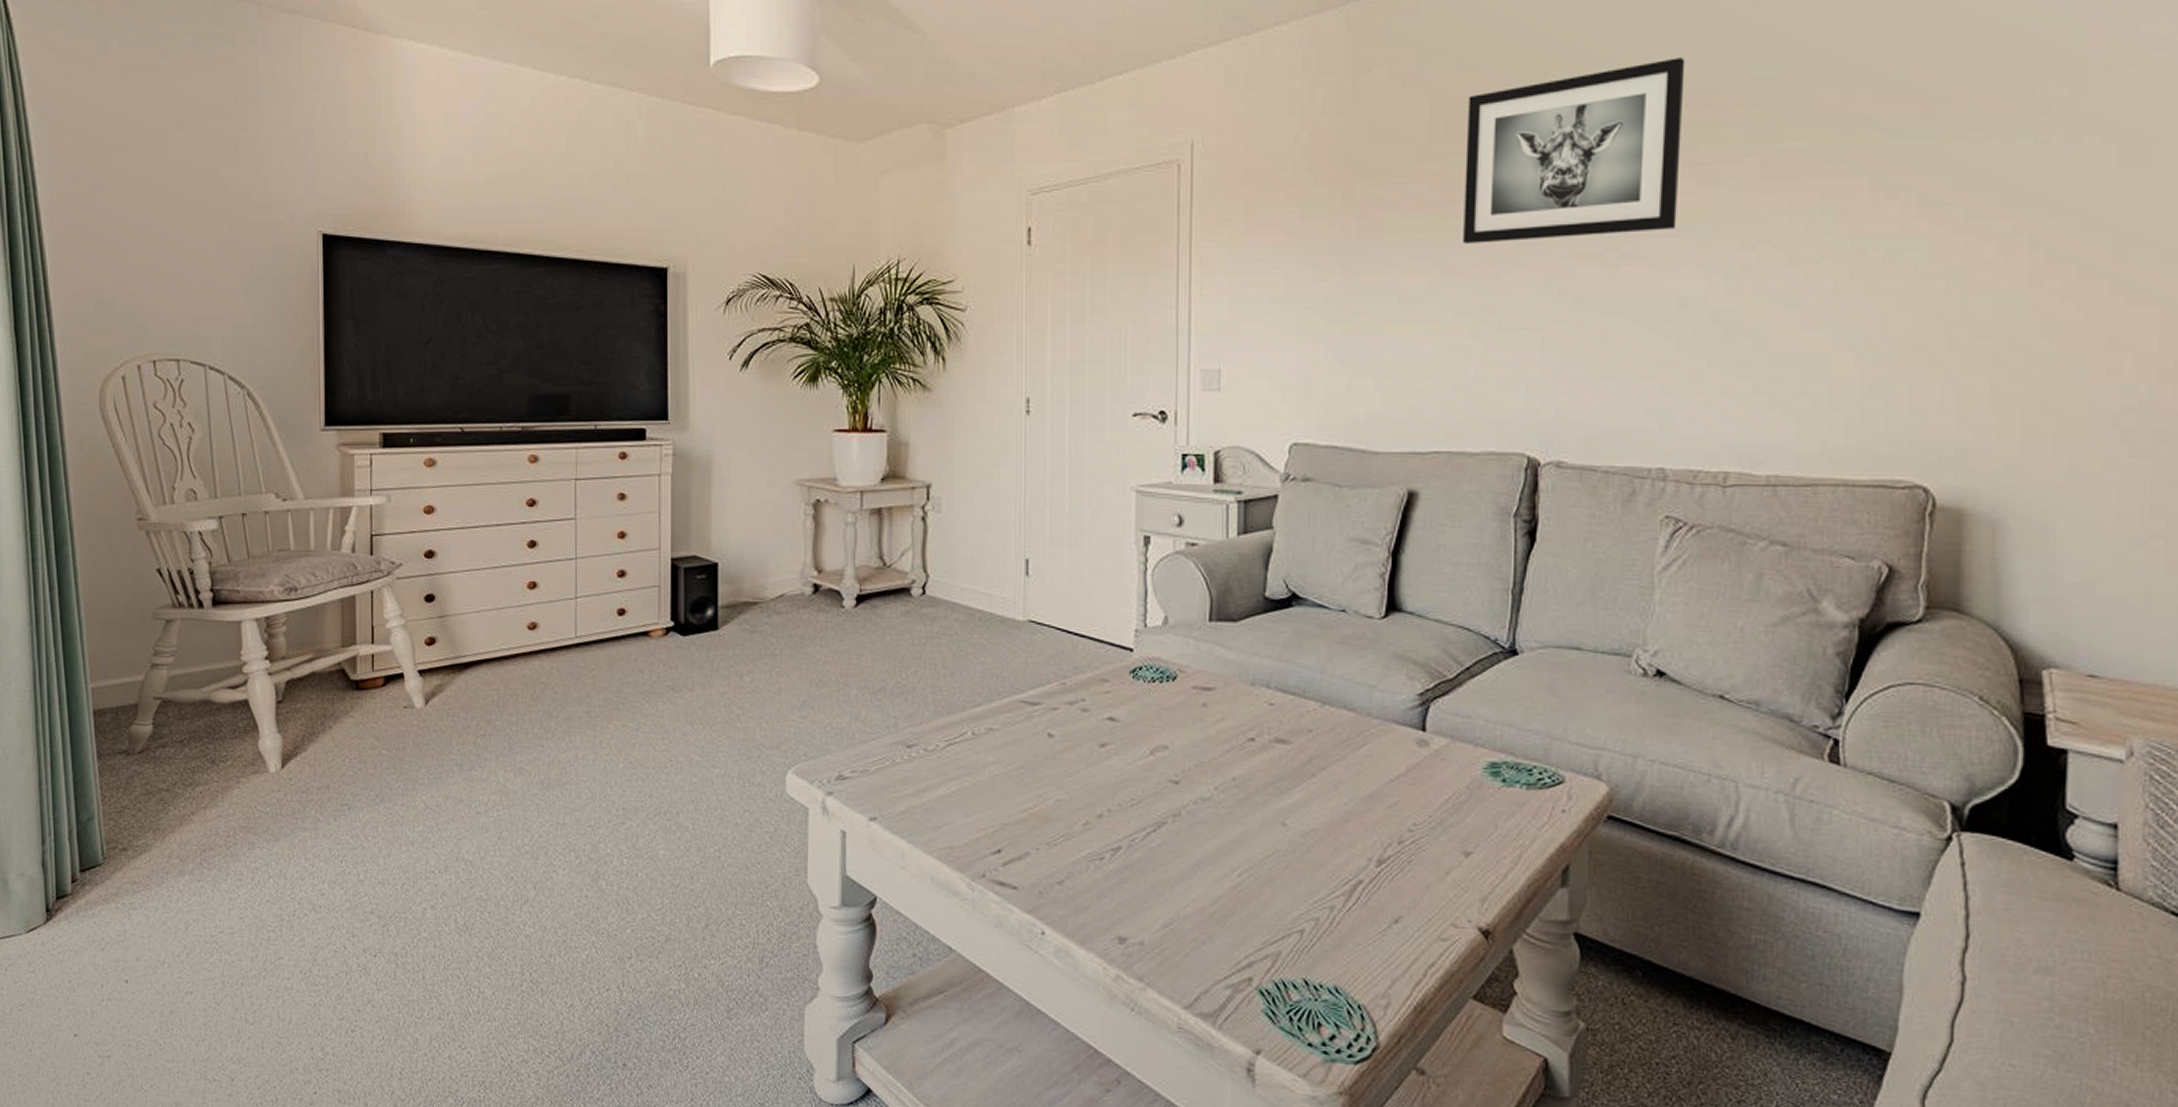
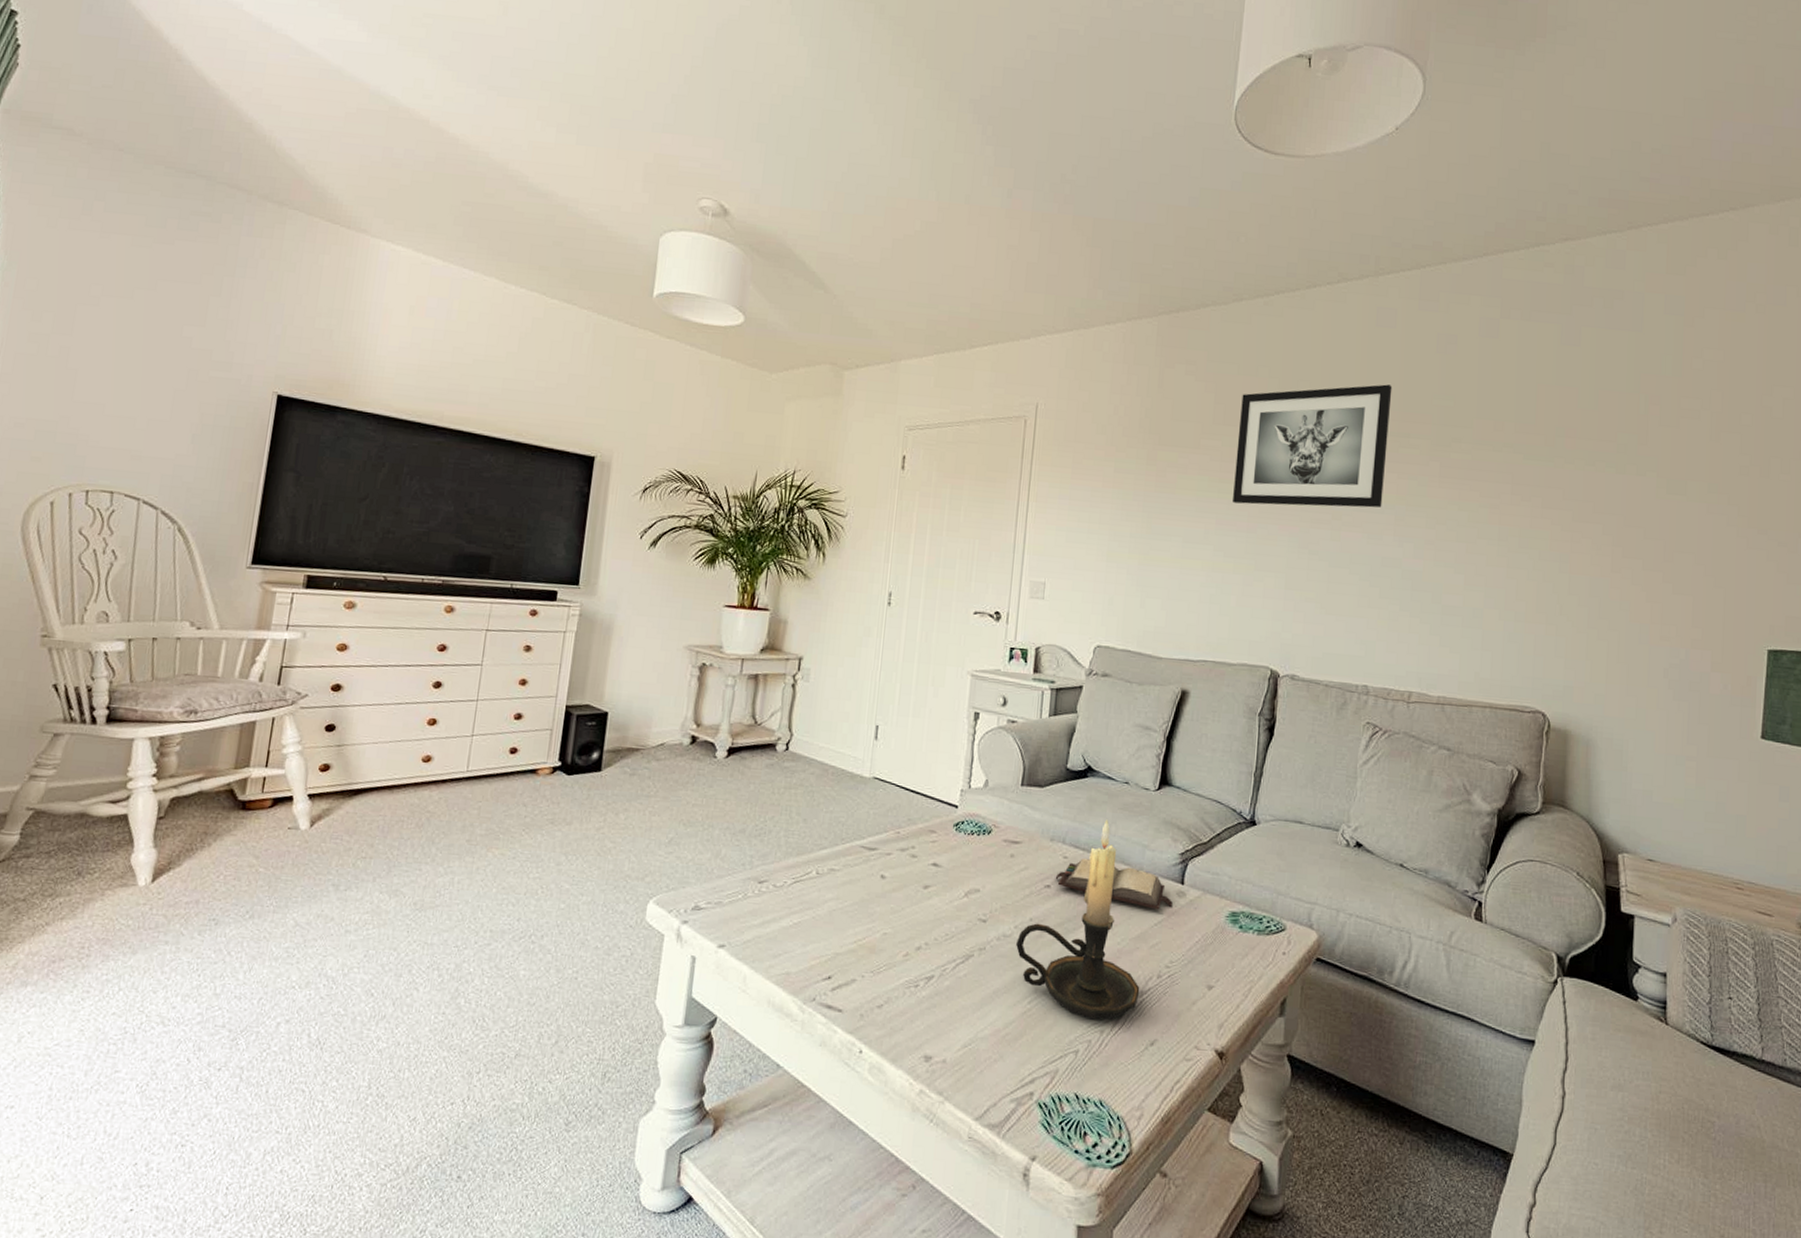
candle holder: none [1218,656,1377,895] -> present [1016,819,1140,1021]
hardback book: none [1260,705,1412,763] -> present [1055,859,1173,910]

